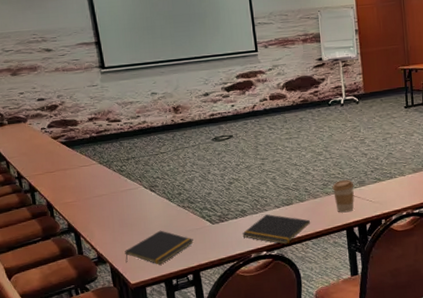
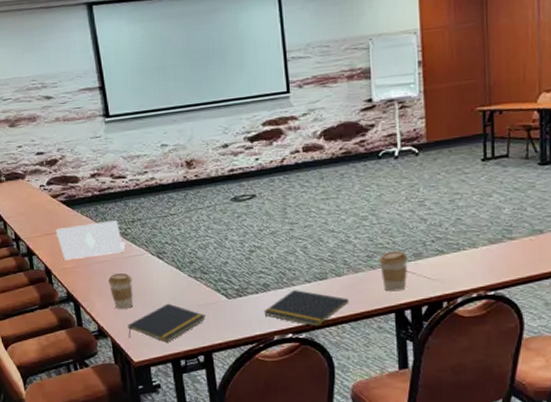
laptop: none [56,159,122,195] -> present [55,220,126,260]
coffee cup: none [106,204,130,237] -> present [108,272,134,309]

